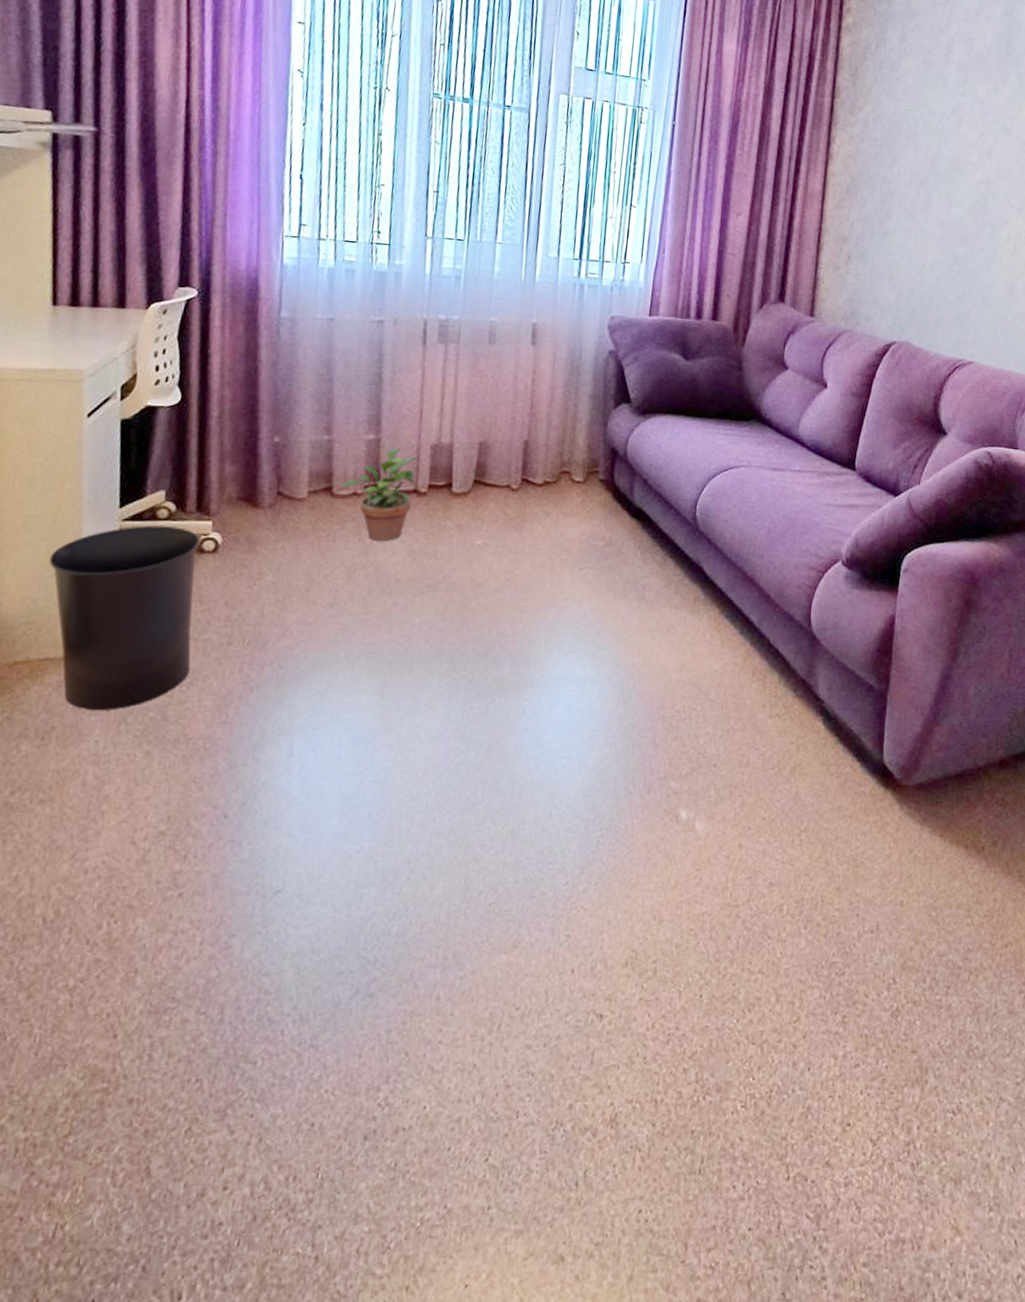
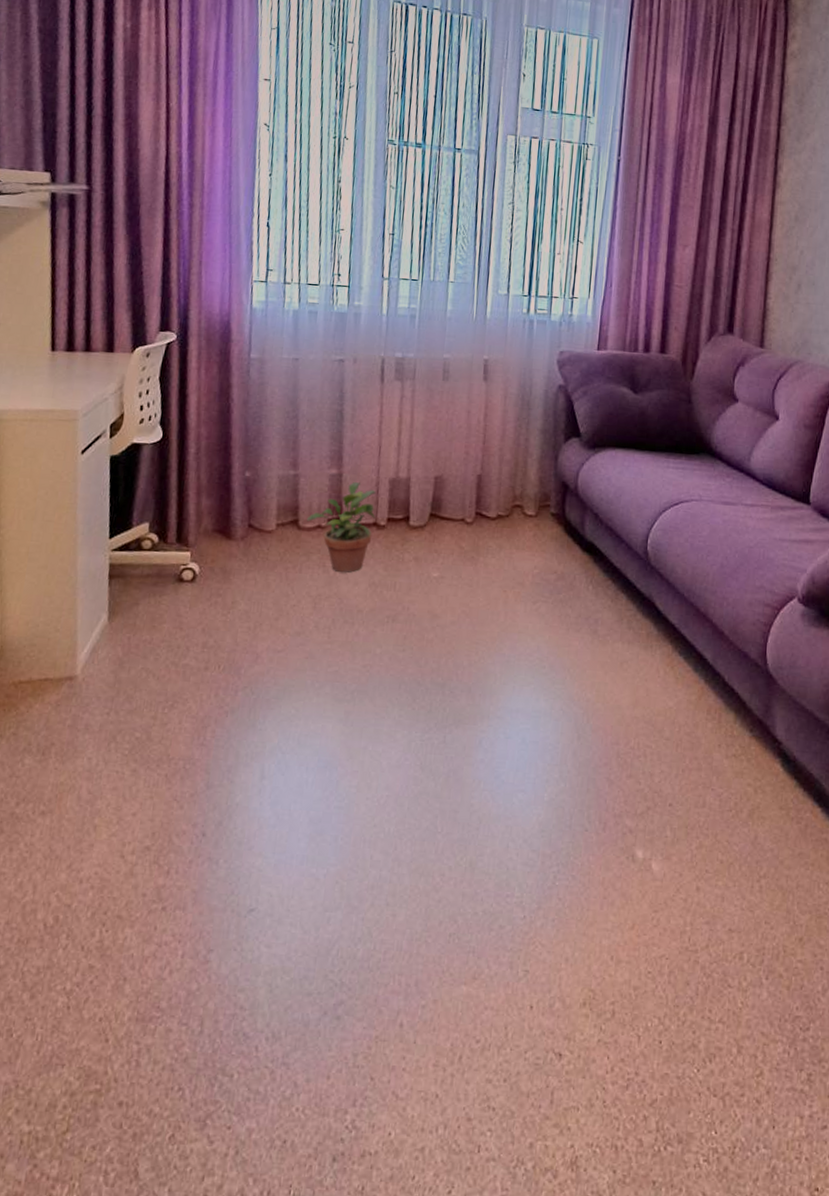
waste bin: present [49,525,200,710] -> none [48,555,180,729]

